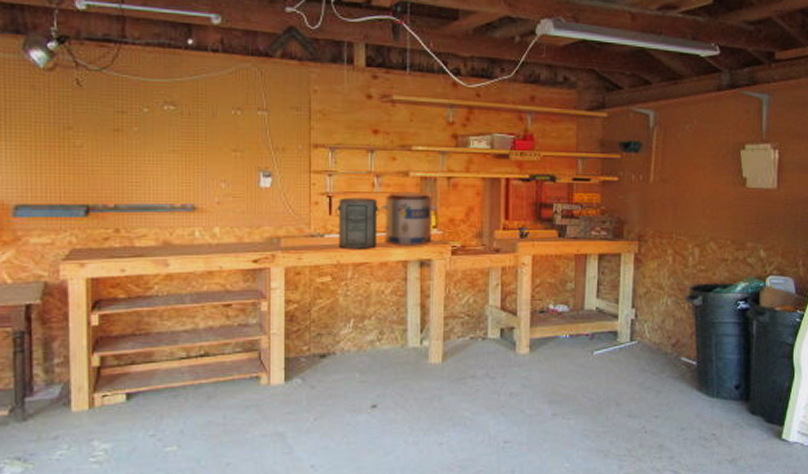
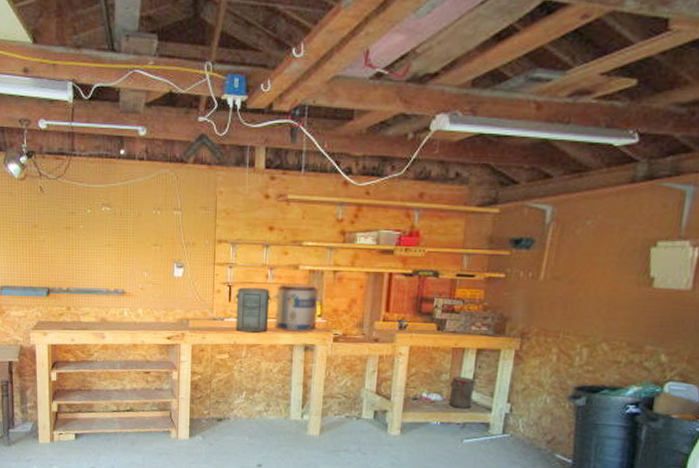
paint can: none [575,284,600,318] -> present [448,376,476,409]

